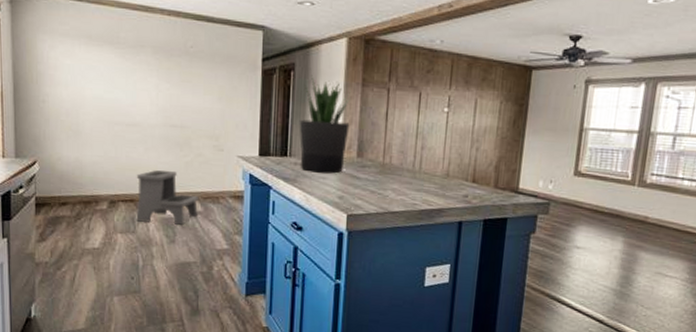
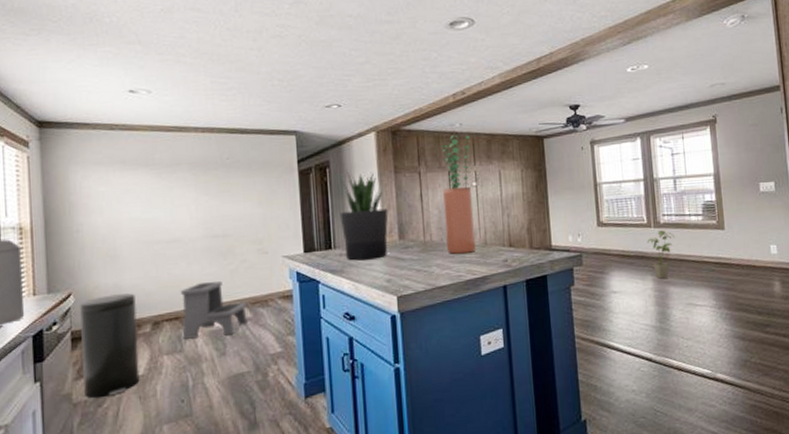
pedal bin: none [44,168,95,262] -> present [80,293,140,399]
vase: none [406,47,450,182] -> present [442,130,475,254]
house plant: none [625,190,660,242] -> present [646,230,675,279]

